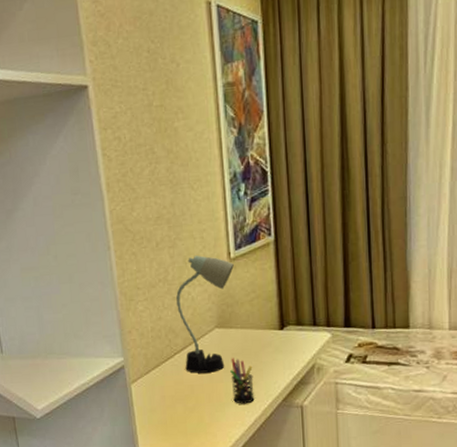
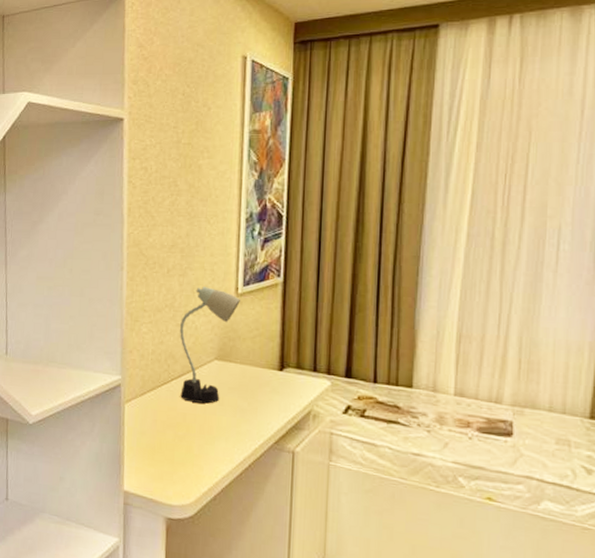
pen holder: present [230,358,255,404] -> none [224,392,248,441]

